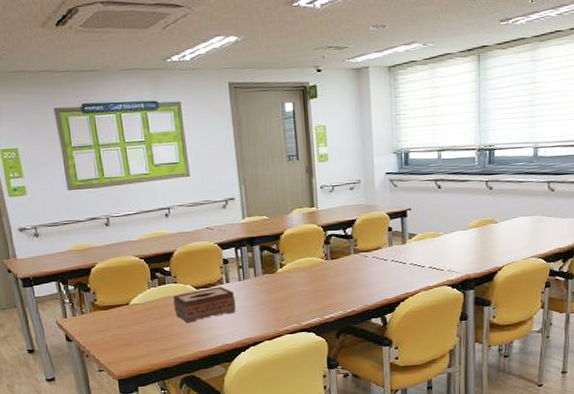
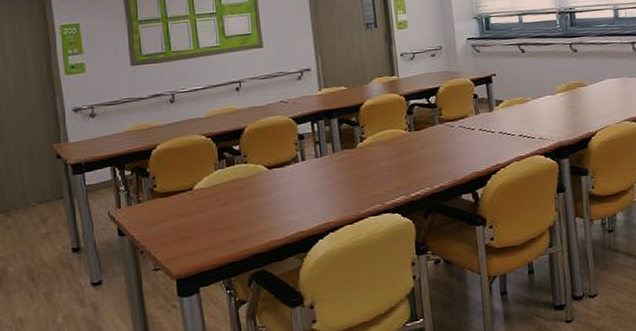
tissue box: present [173,286,236,323] -> none [242,165,313,209]

